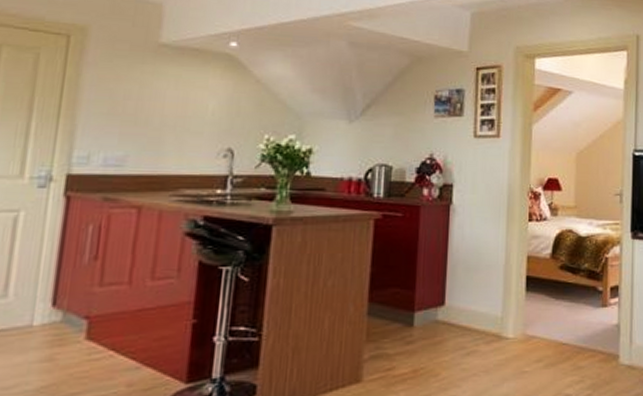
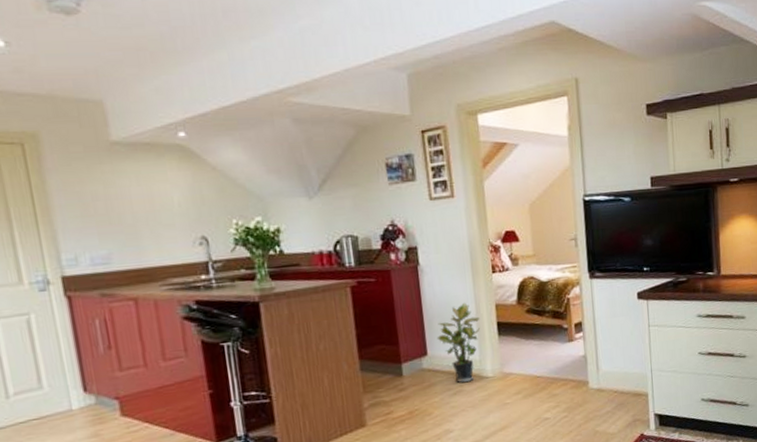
potted plant: none [458,250,508,341] -> present [437,302,480,383]

